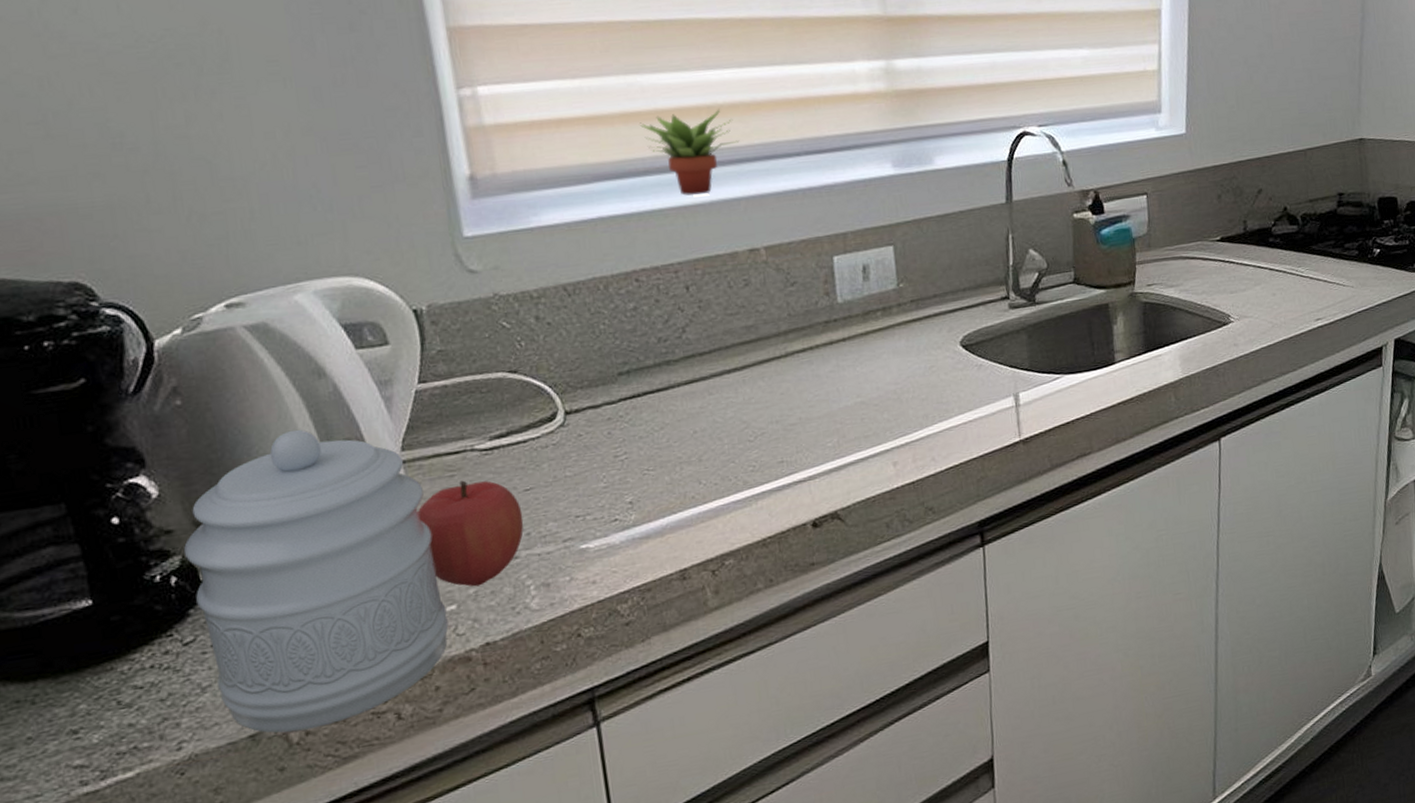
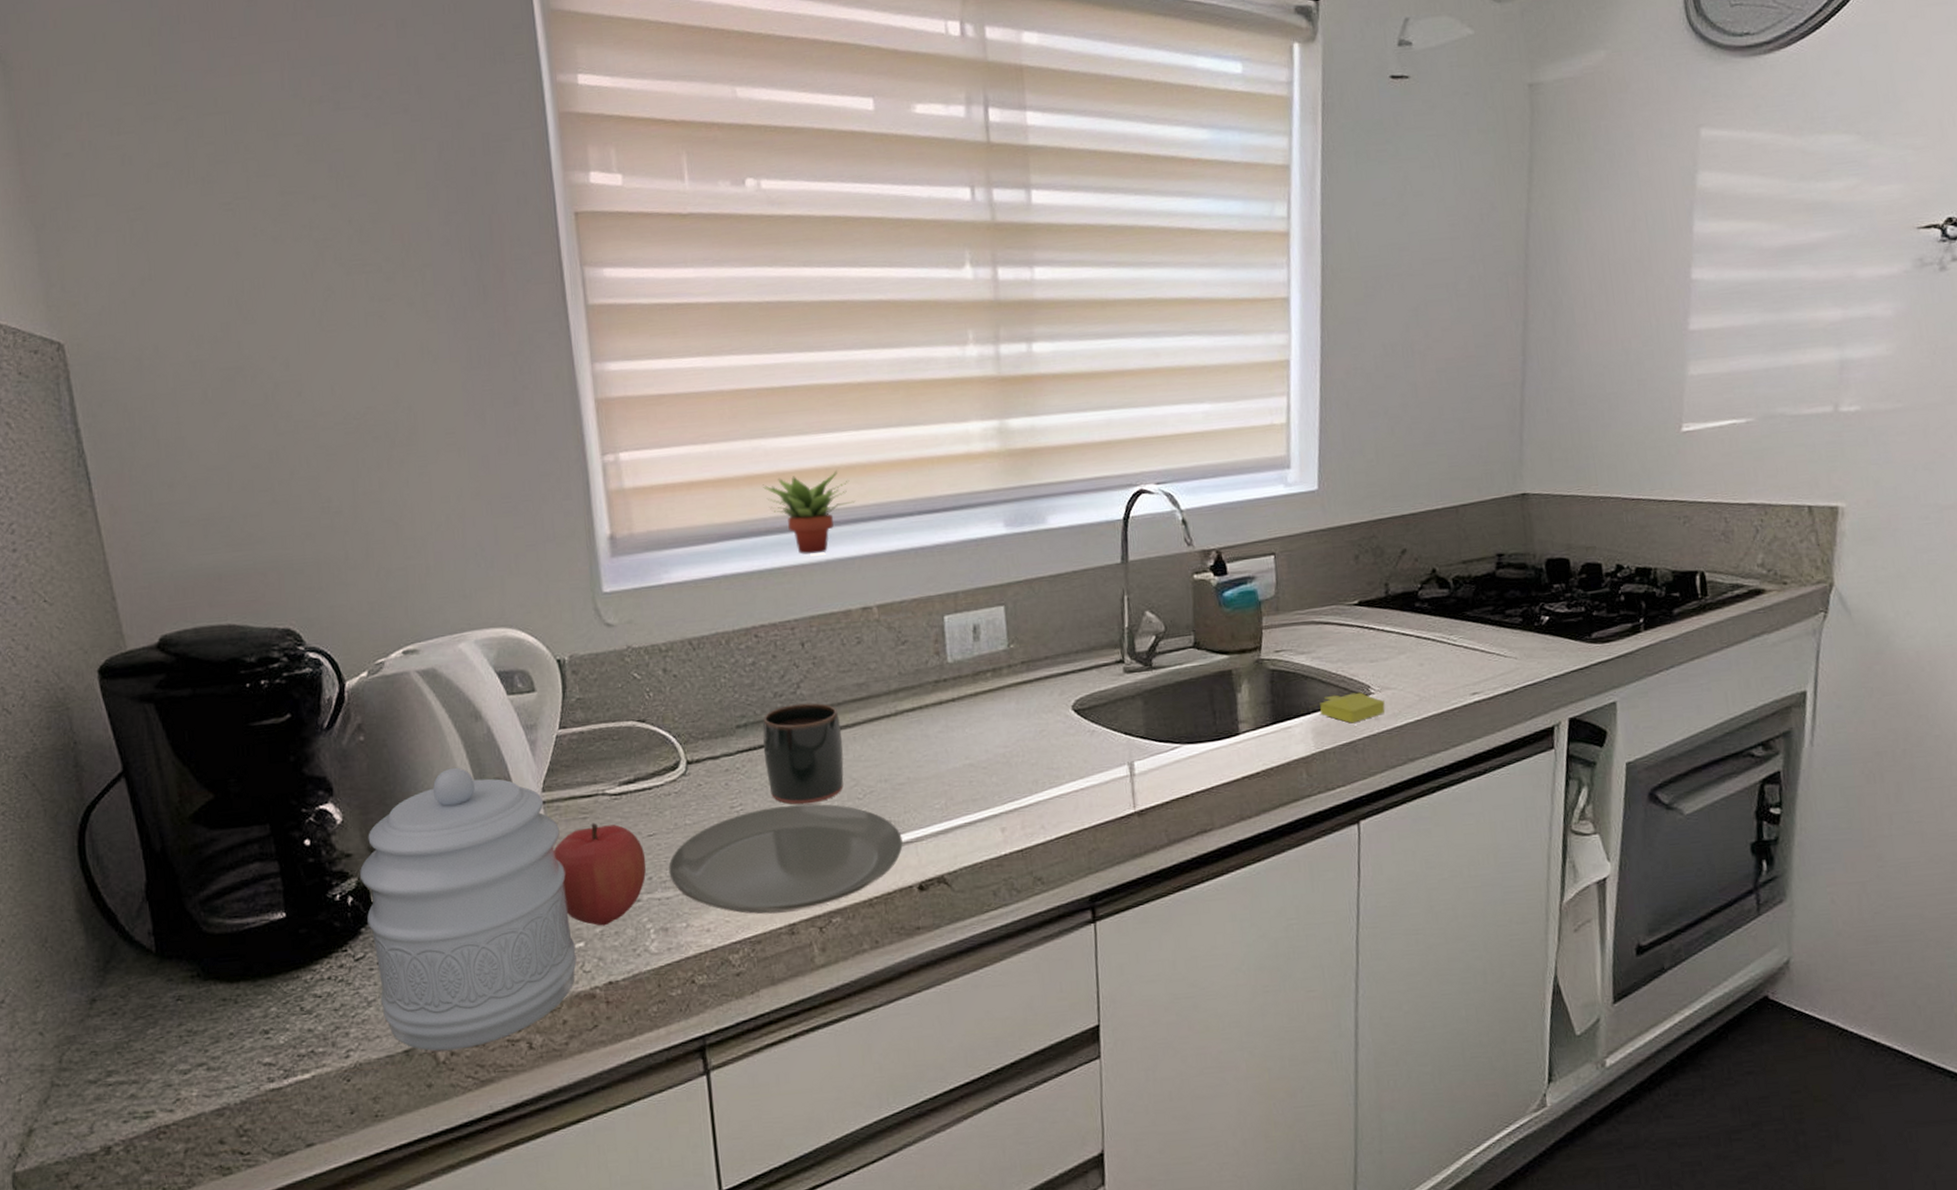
plate: none [548,448,796,563] -> present [668,803,903,914]
mug: none [646,347,734,450] -> present [762,703,844,805]
sponge: none [1170,321,1256,353] -> present [1301,692,1400,727]

